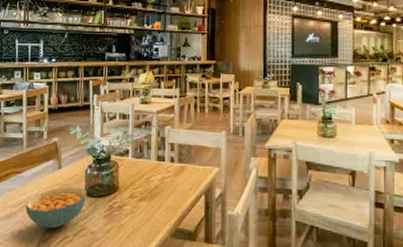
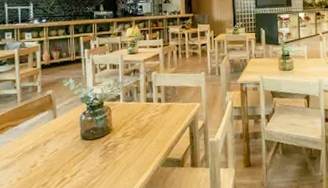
cereal bowl: present [25,186,87,228] -> none [23,133,83,173]

